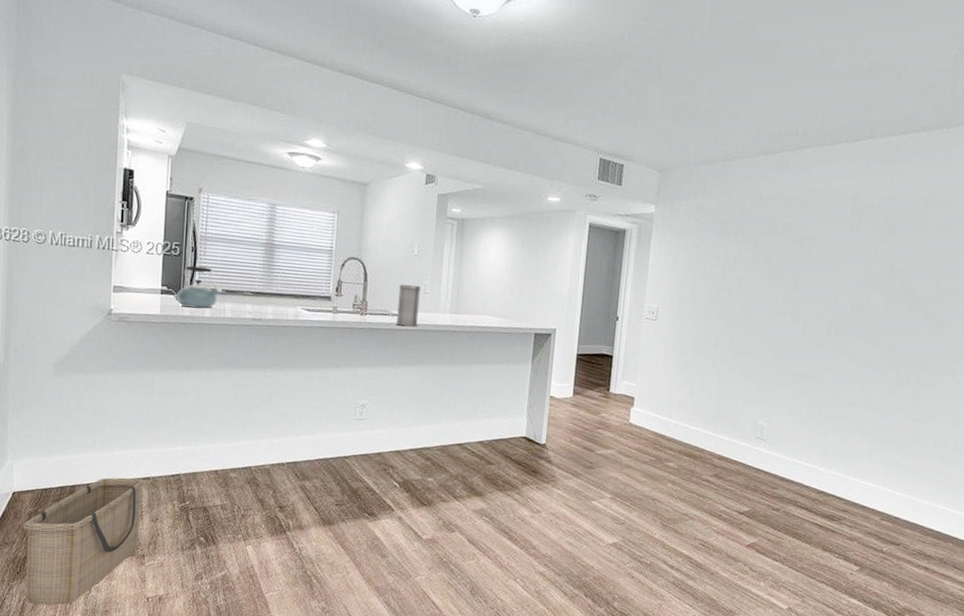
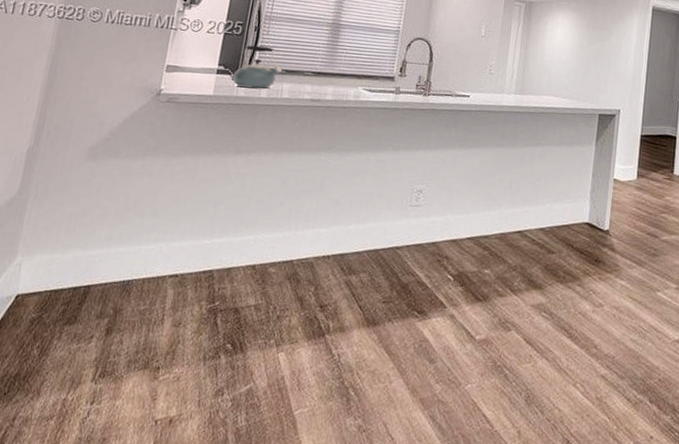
basket: present [24,477,145,605] -> none [10,275,172,434]
canister: present [396,284,421,327] -> none [460,64,486,108]

